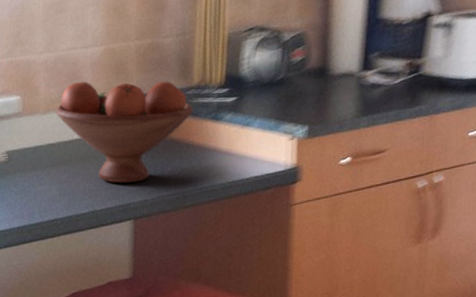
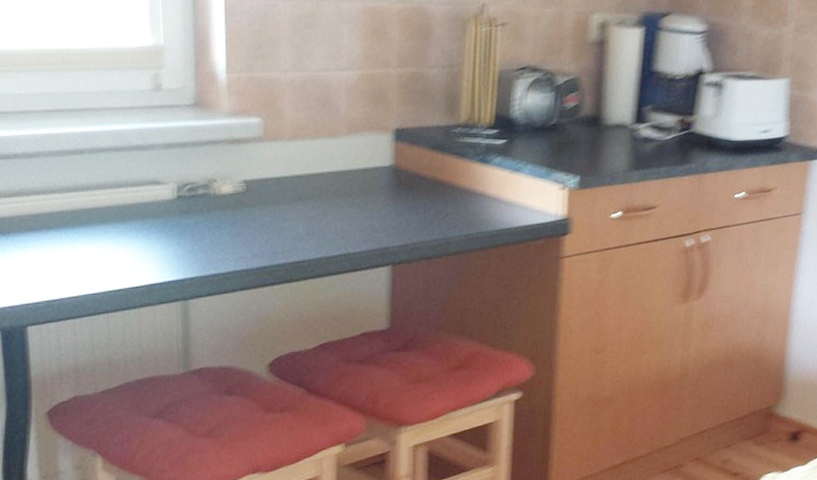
fruit bowl: present [55,81,193,183] -> none [303,108,460,225]

